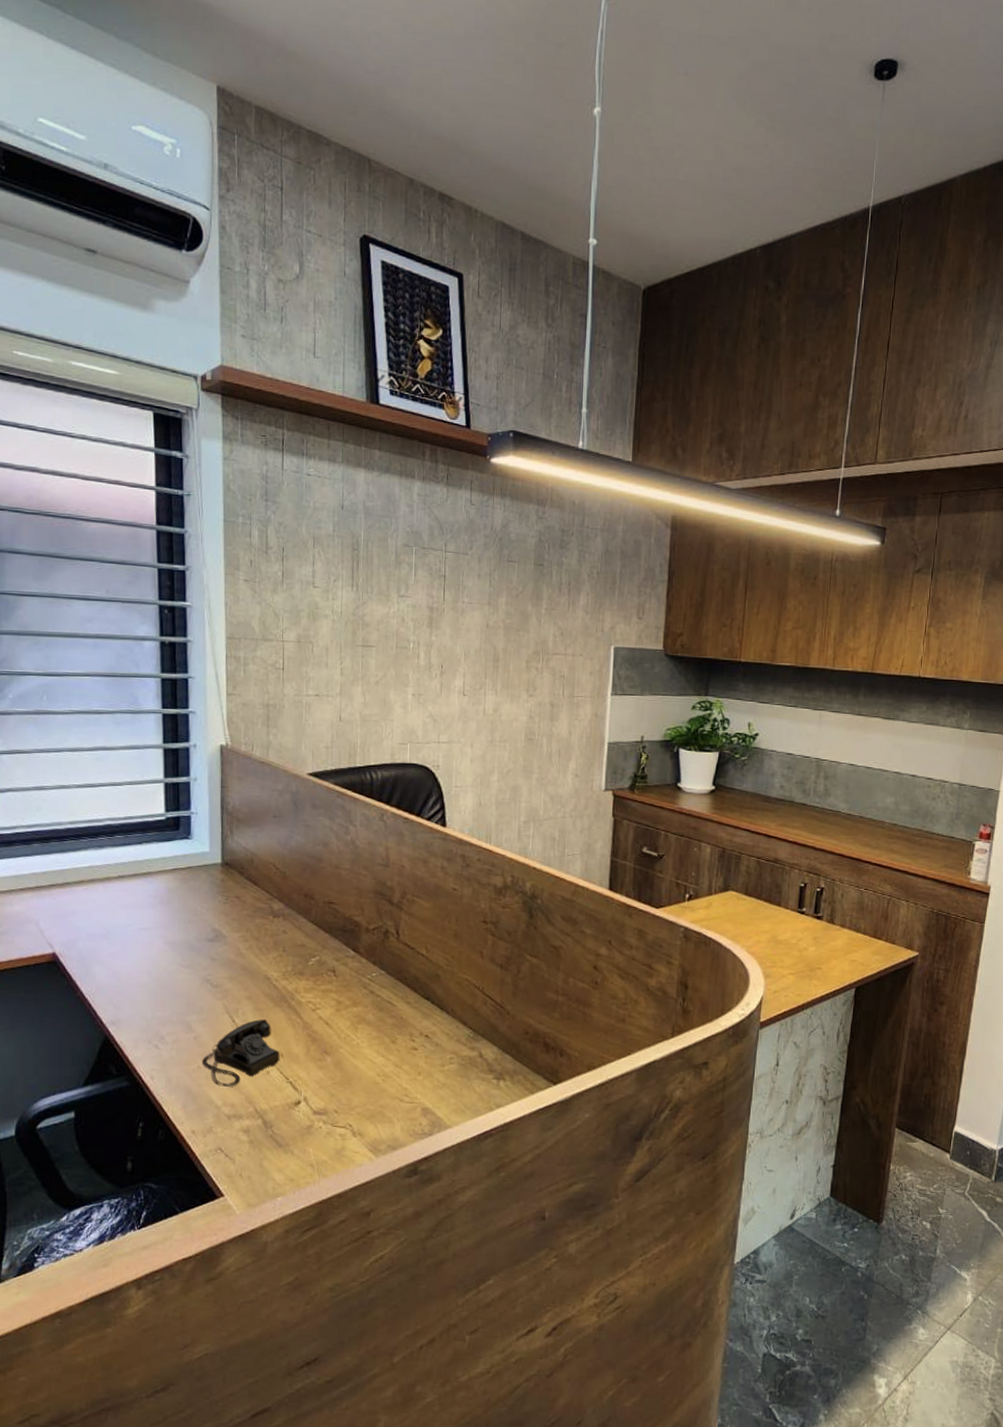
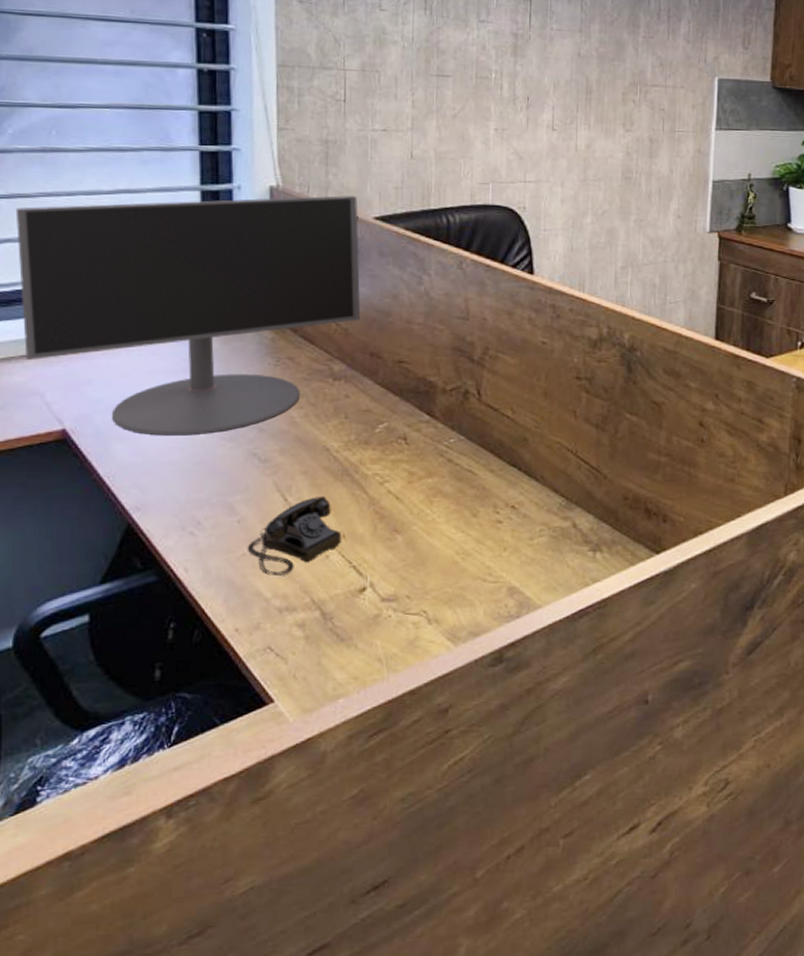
computer monitor: none [15,754,296,962] -> present [15,195,361,436]

